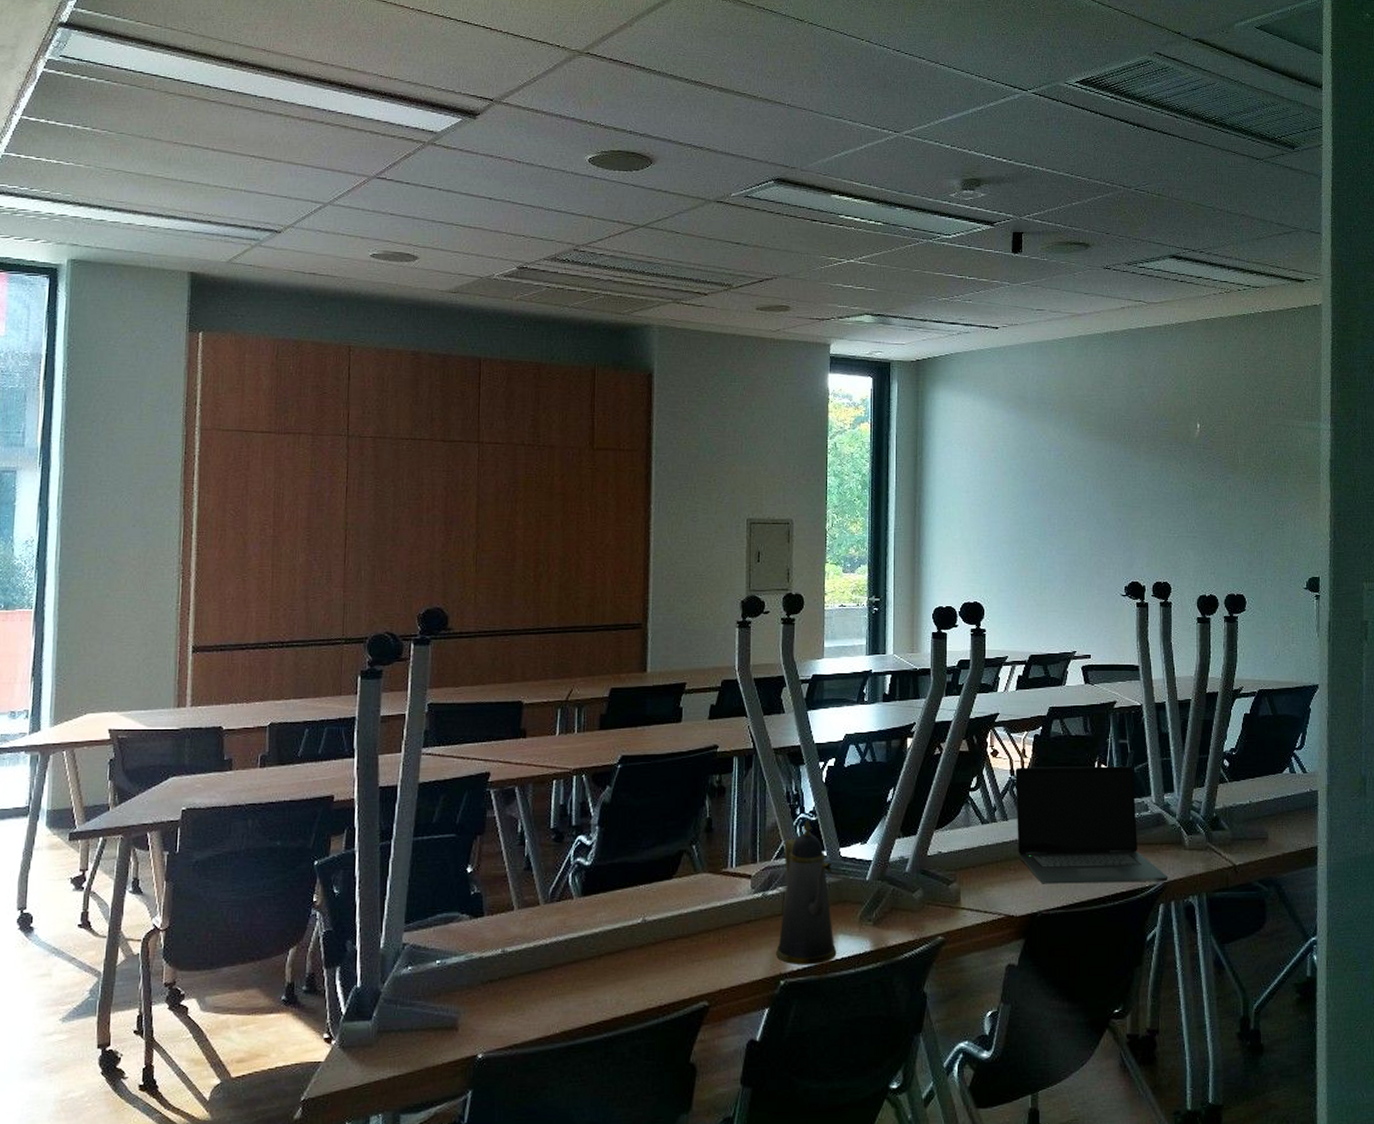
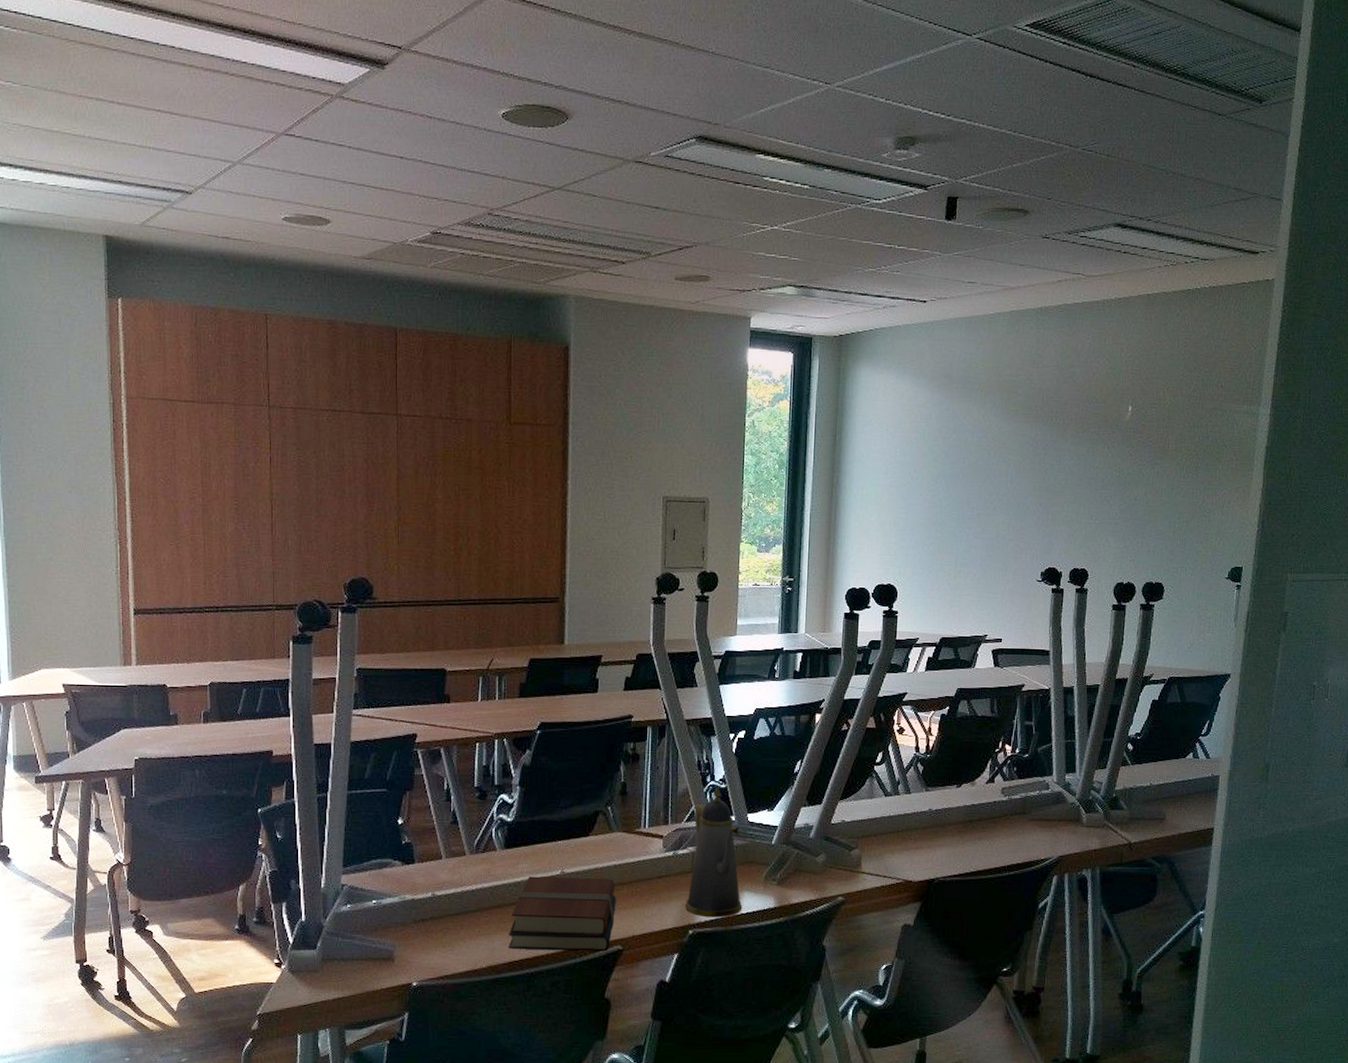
books: none [584,925,702,1010] -> present [508,876,616,952]
laptop: present [1016,766,1169,884] -> none [918,744,1064,855]

